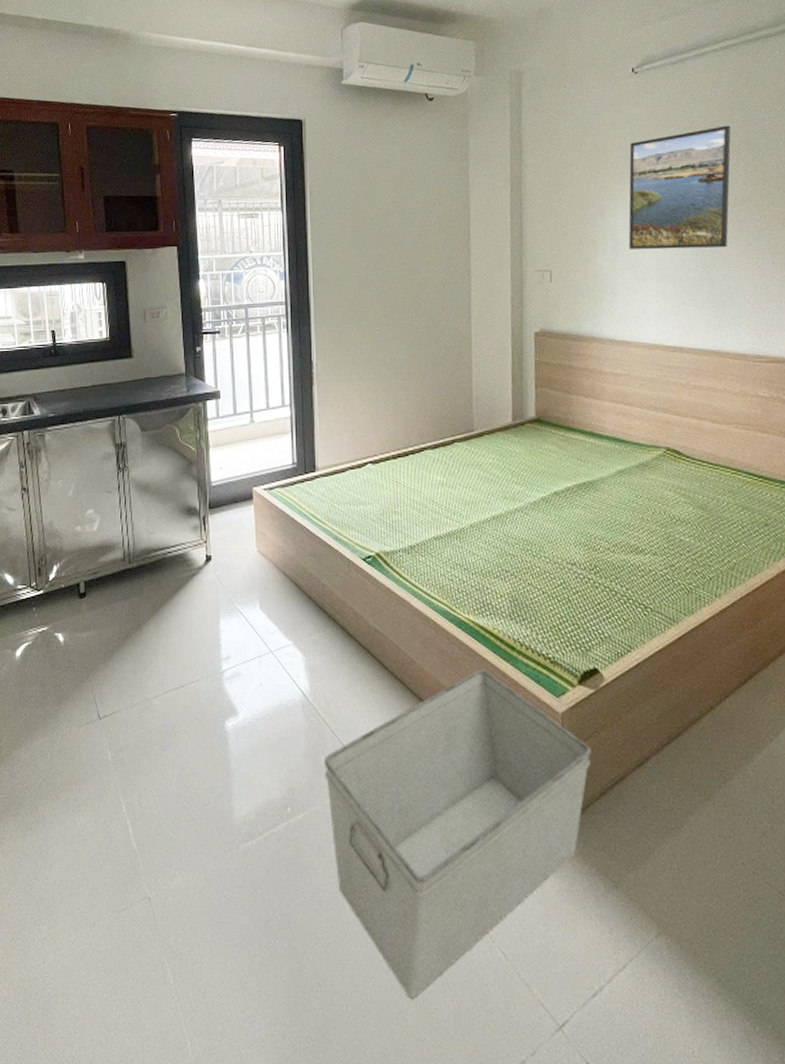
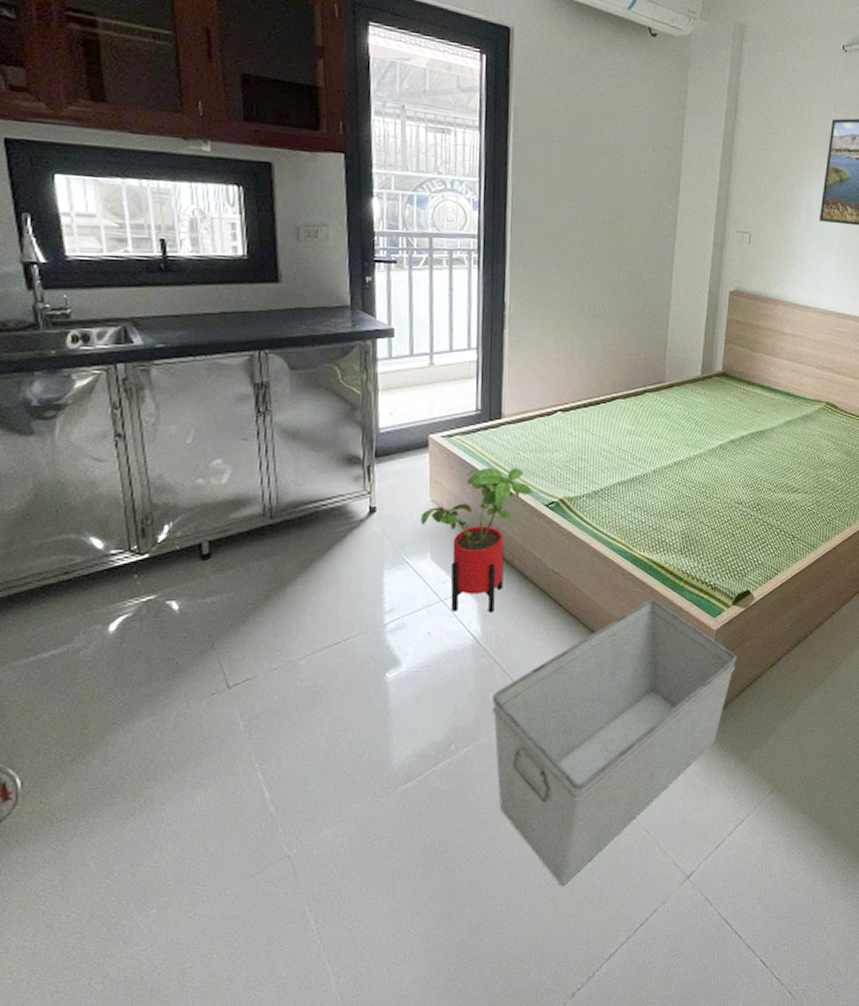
house plant: none [249,519,349,669] -> present [420,467,532,613]

